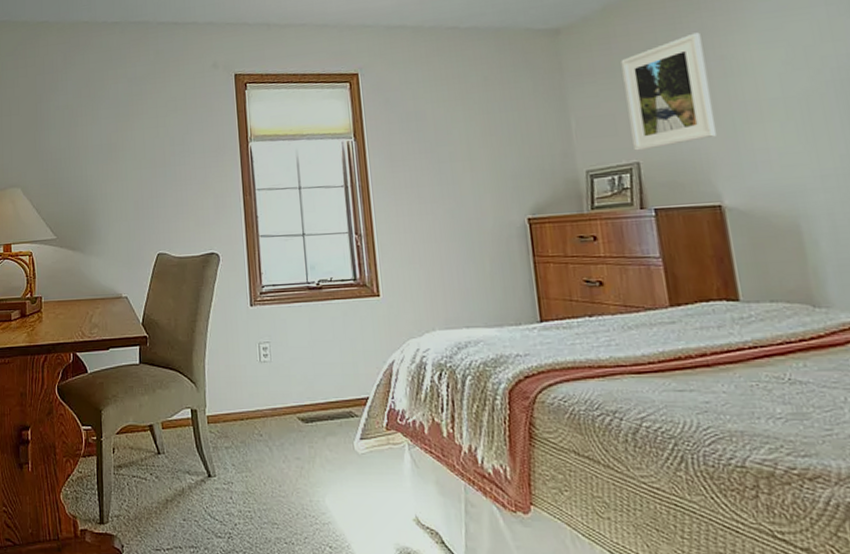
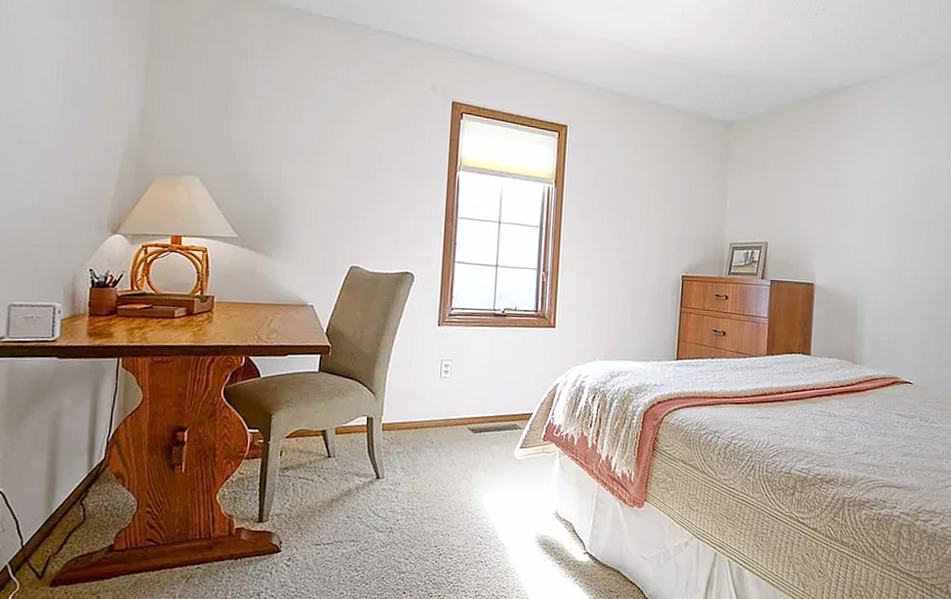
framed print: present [620,32,716,151] -> none [766,147,826,234]

